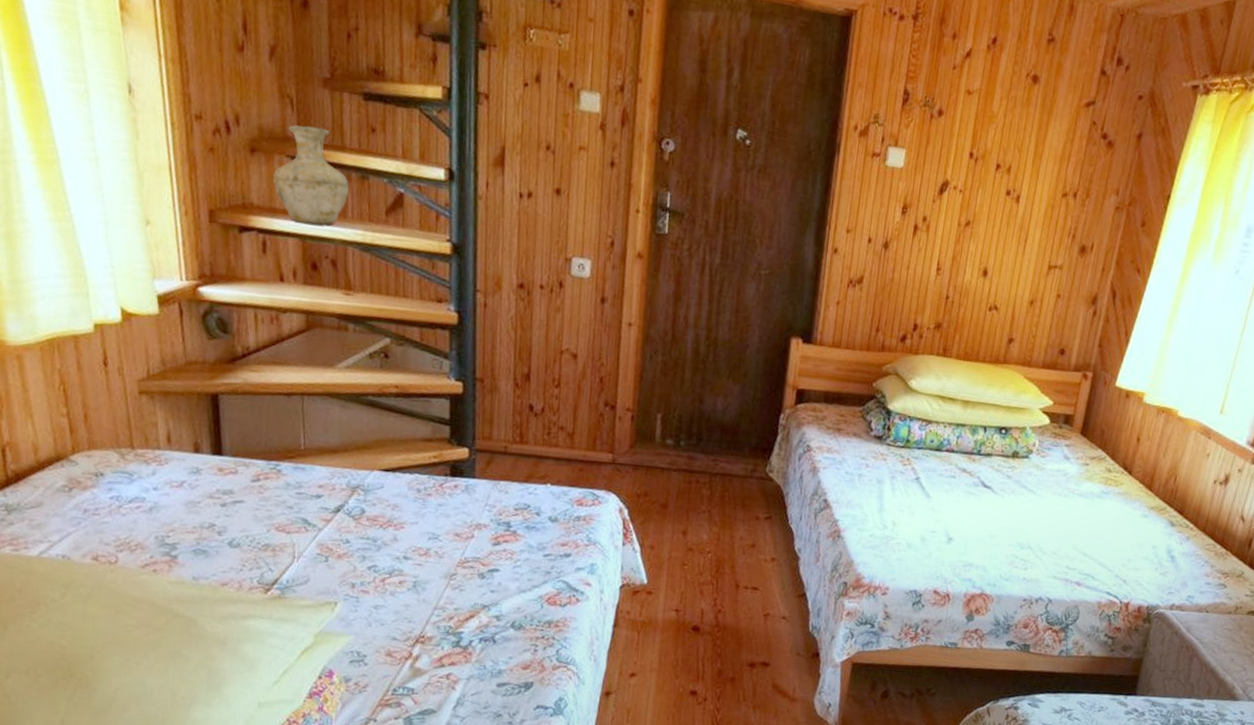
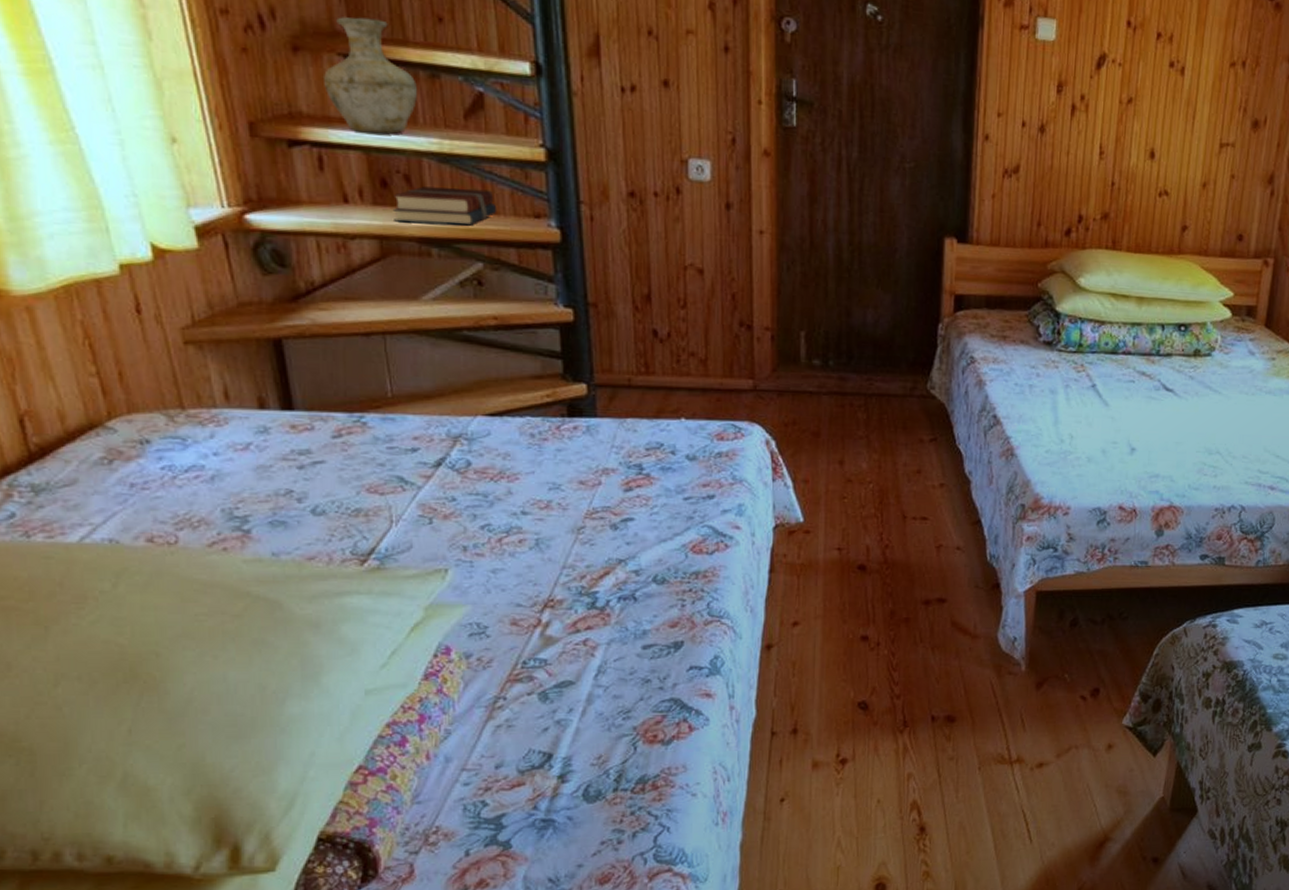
books: none [319,270,407,306] -> present [392,186,497,226]

